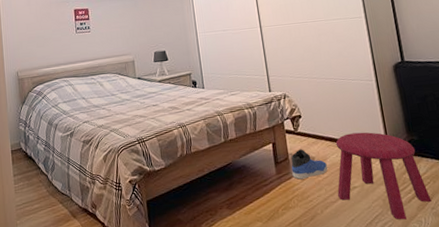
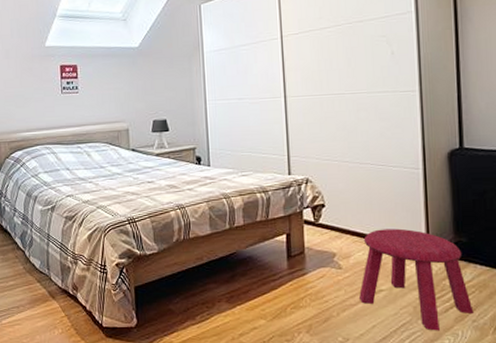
sneaker: present [291,149,328,179] -> none [307,243,351,277]

